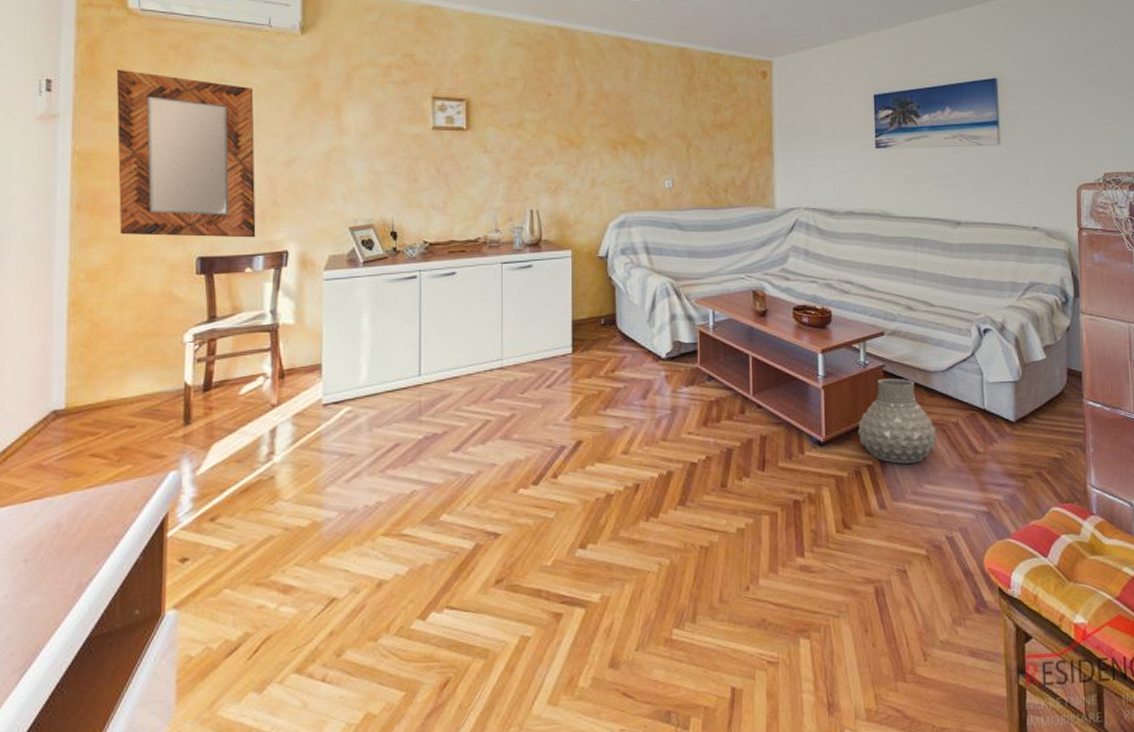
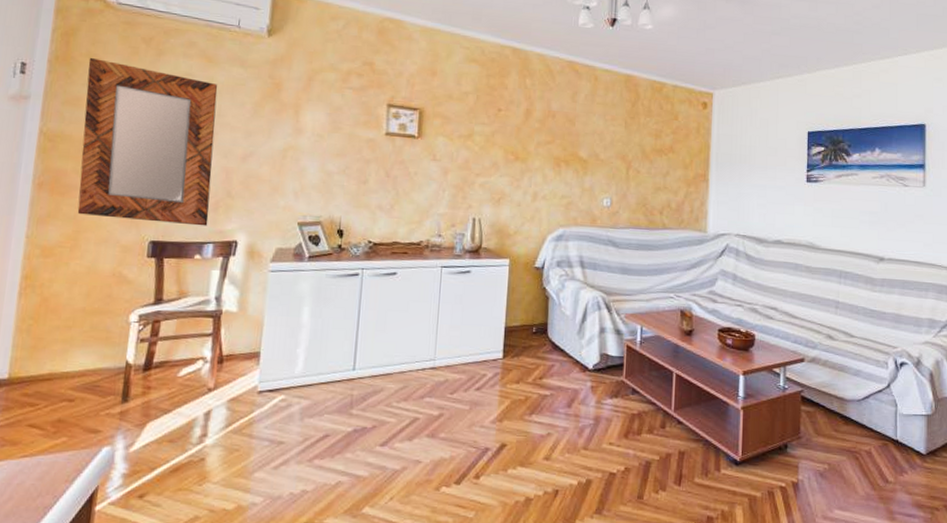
vase: present [858,378,937,464] -> none [773,403,850,488]

